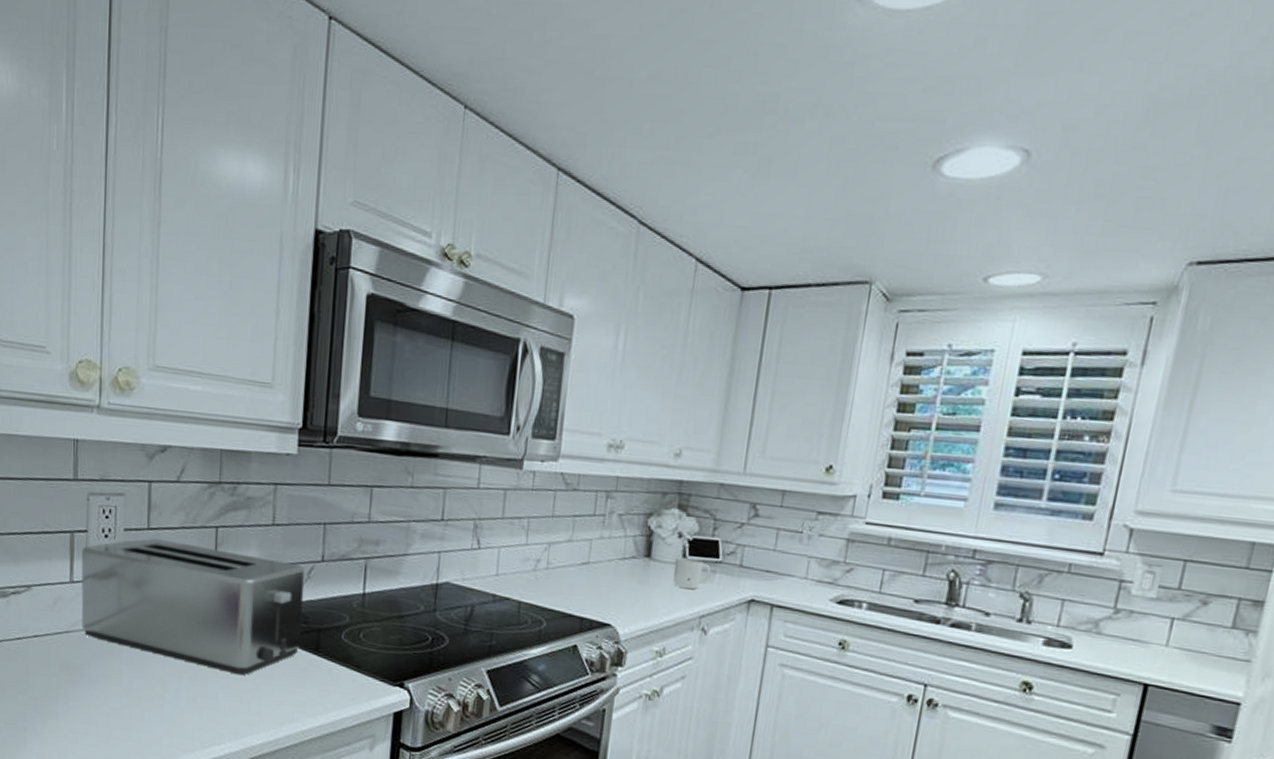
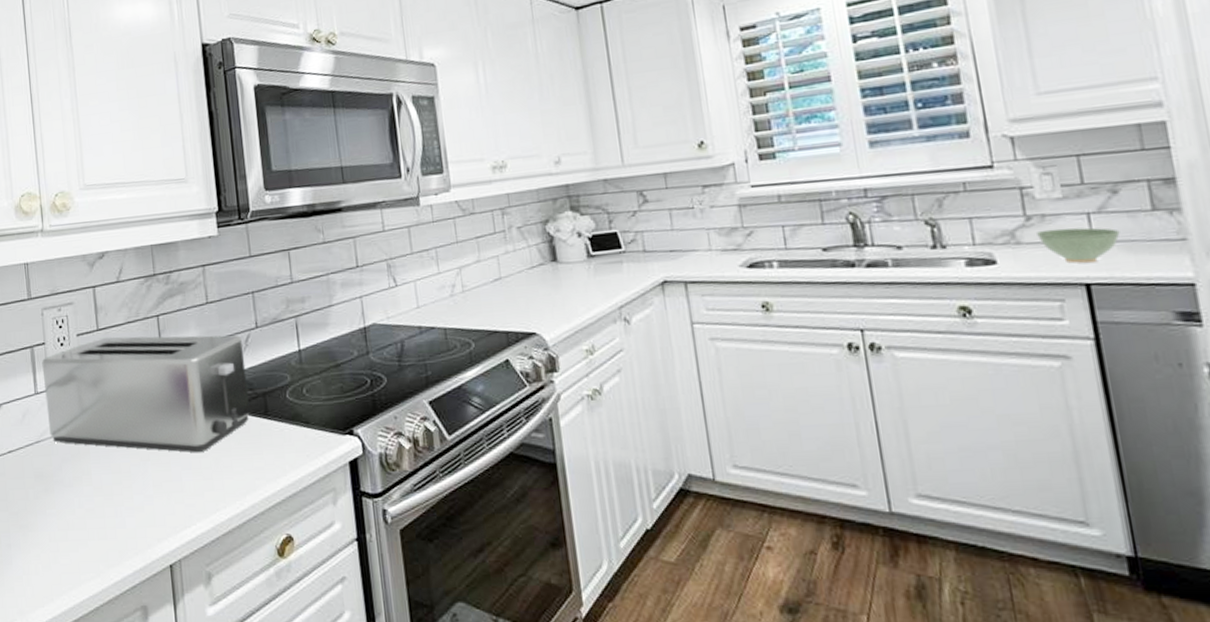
mug: present [673,557,712,590] -> none [580,254,619,285]
bowl: none [1118,625,1195,666] -> present [1037,227,1120,264]

